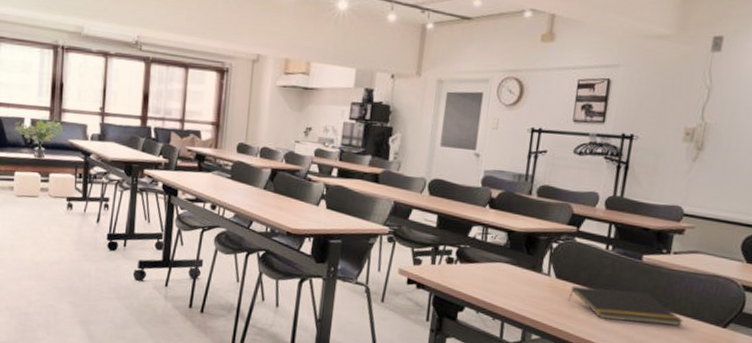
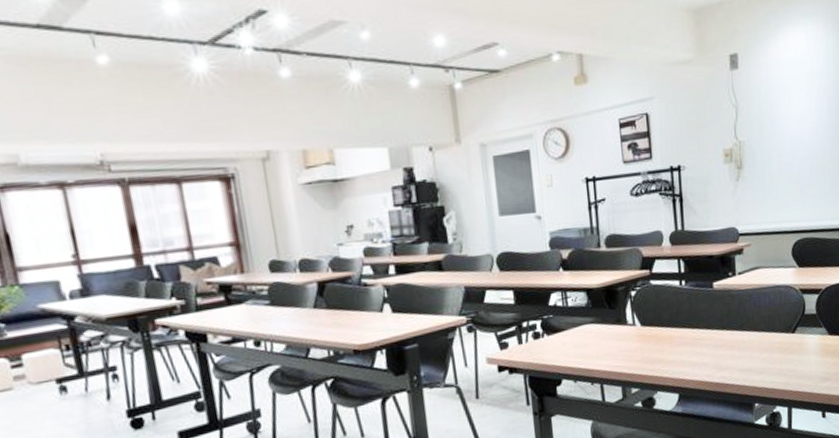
notepad: present [567,285,684,327] -> none [656,318,760,354]

